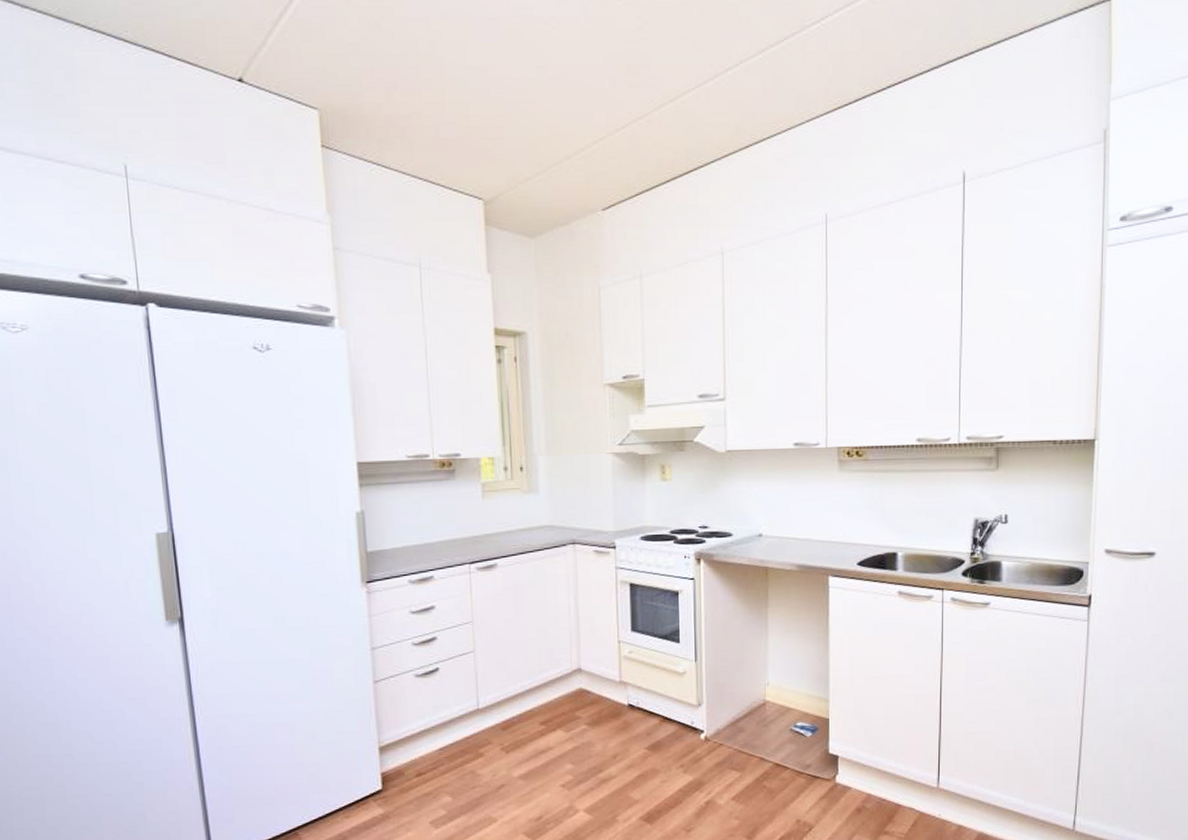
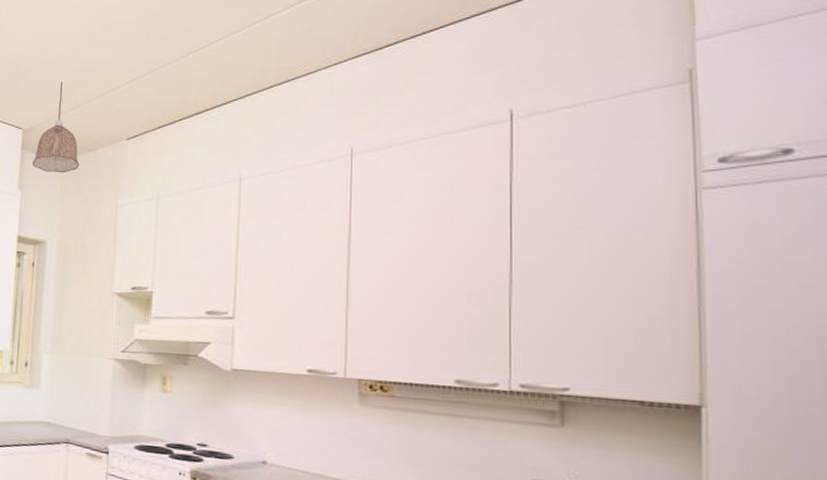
pendant lamp: none [500,140,554,252] -> present [33,82,80,173]

